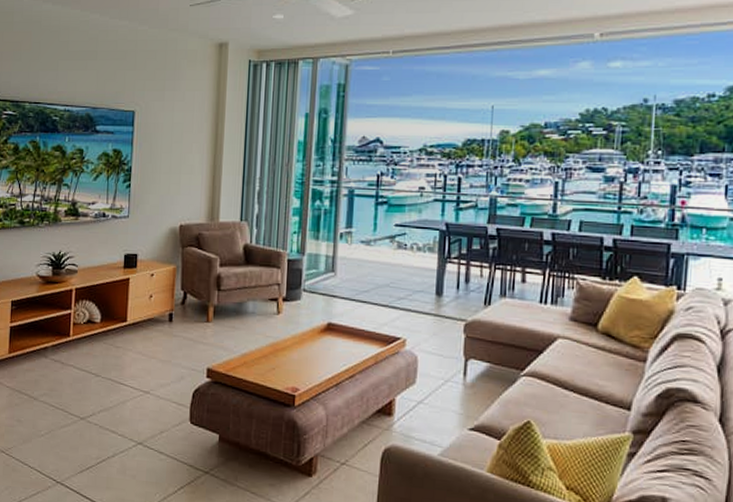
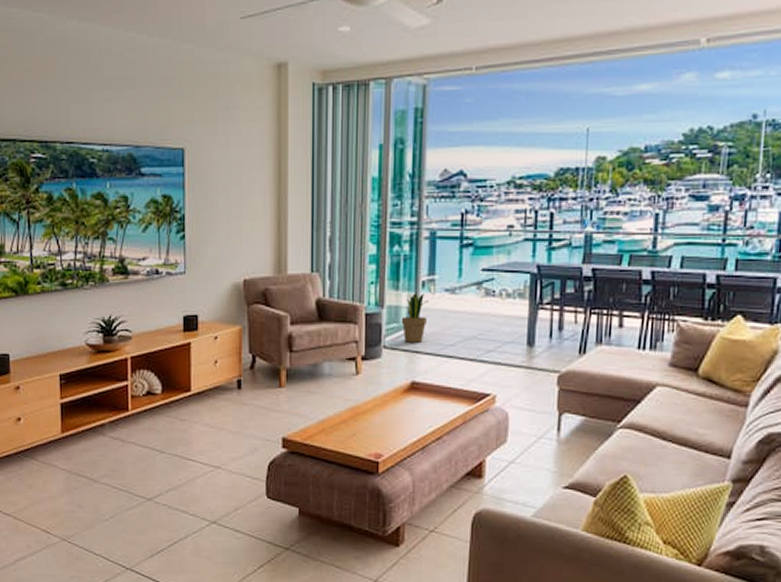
potted plant: none [320,243,346,288] -> present [401,293,429,343]

